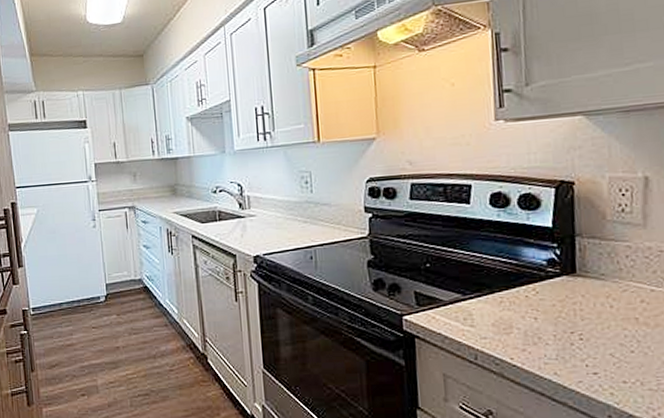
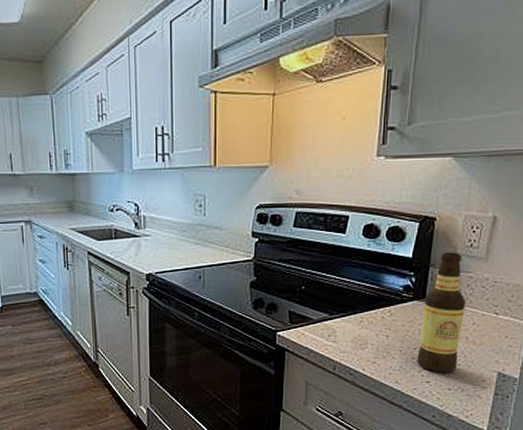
bottle: none [575,218,630,362] -> present [417,252,466,373]

